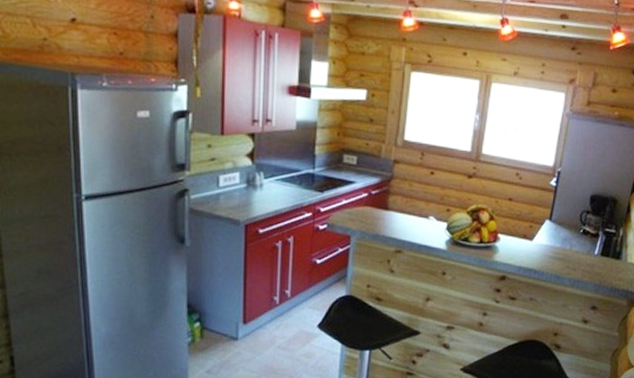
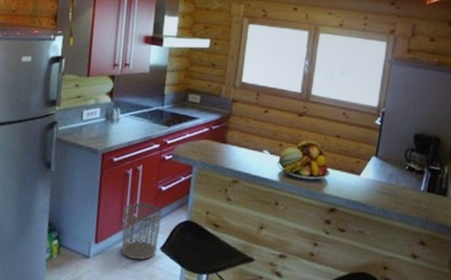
waste bin: none [273,278,318,340] -> present [121,202,162,260]

